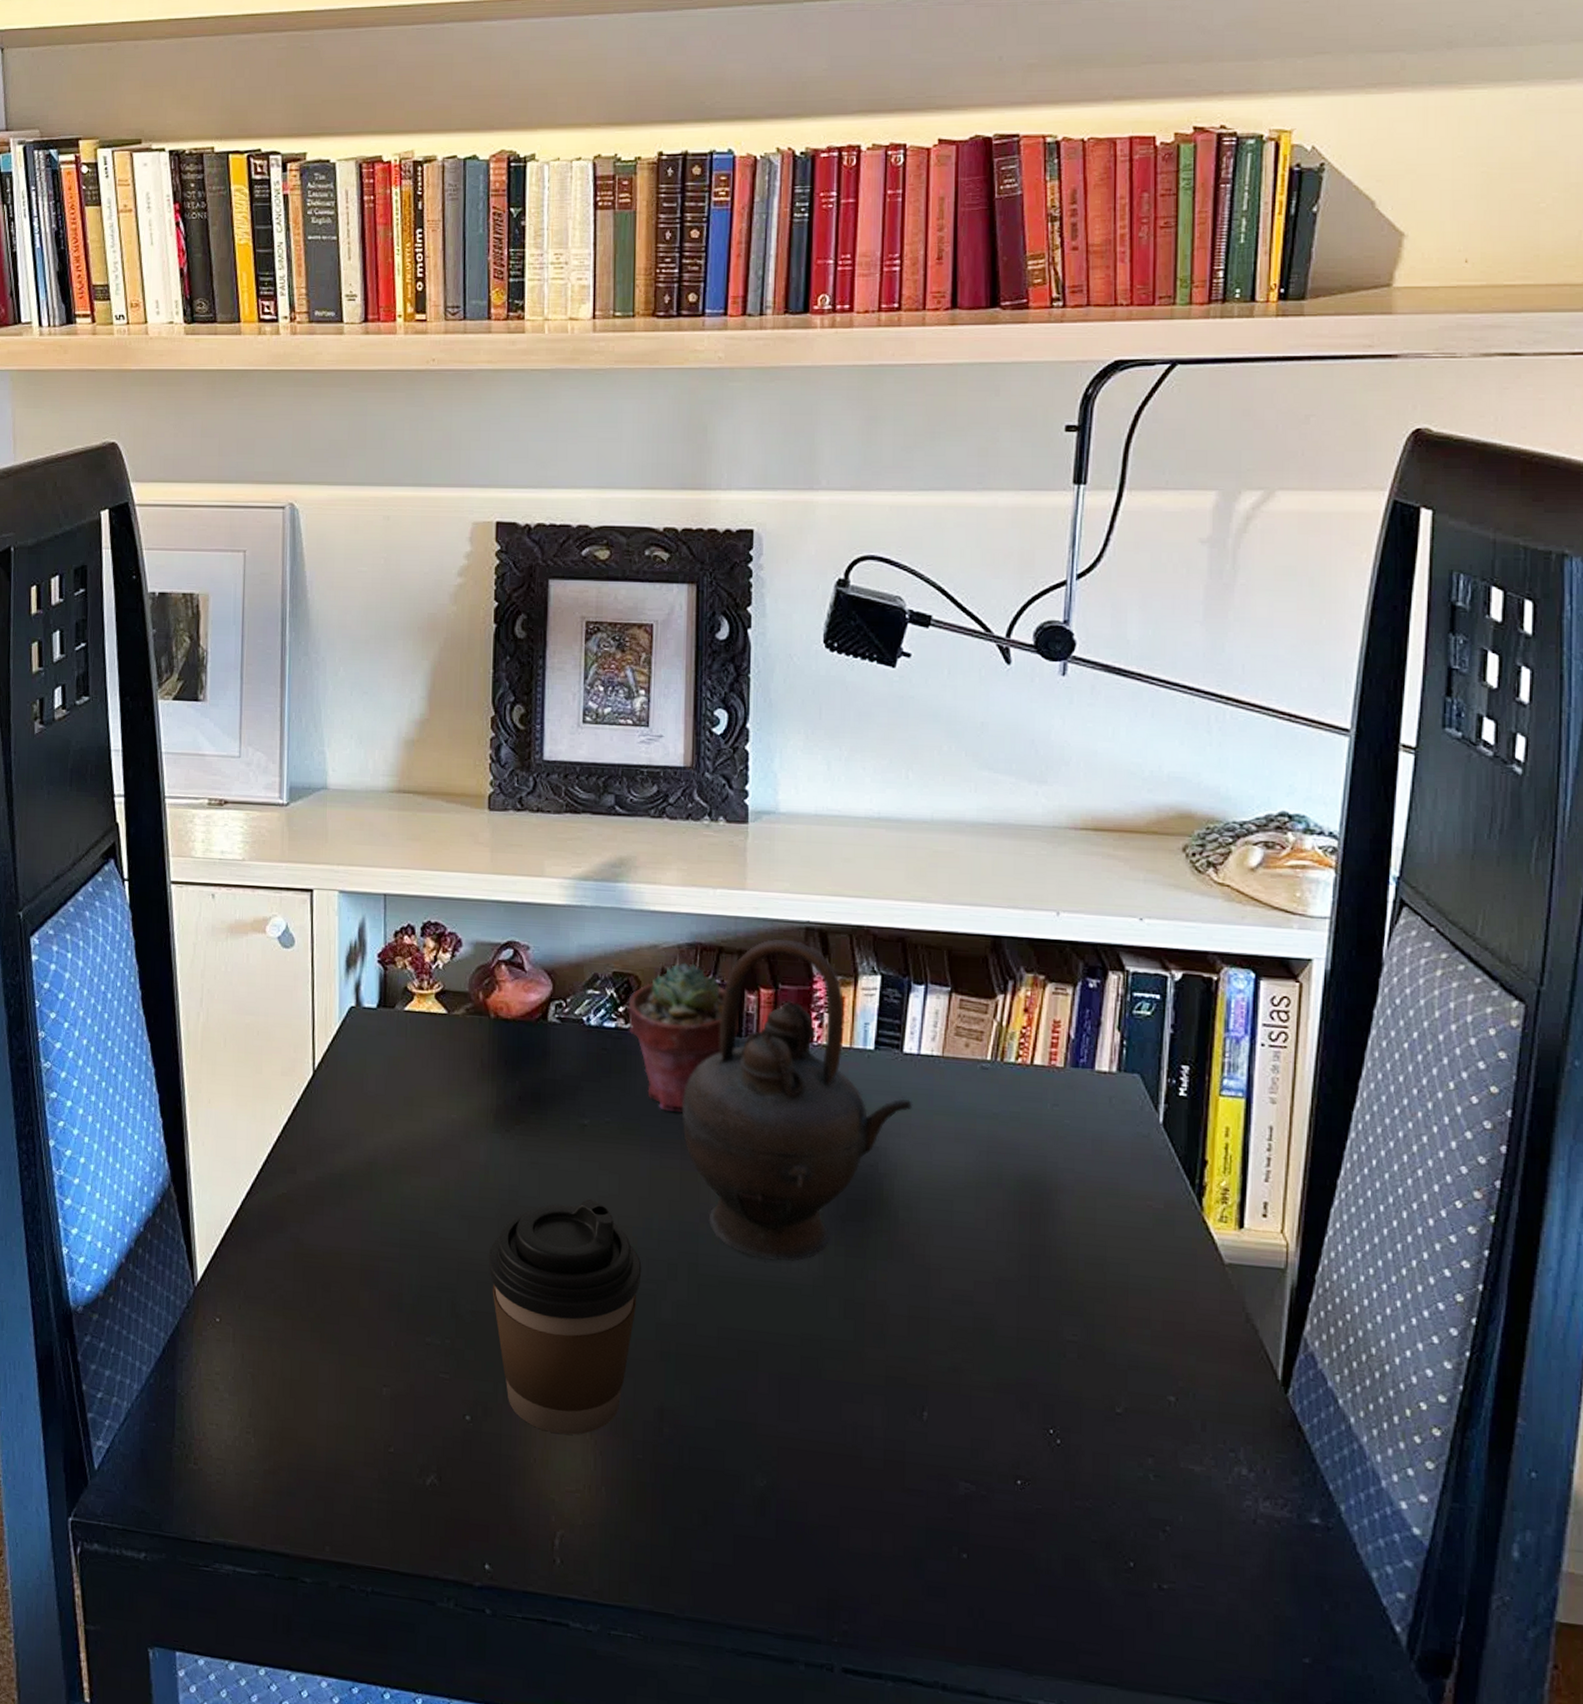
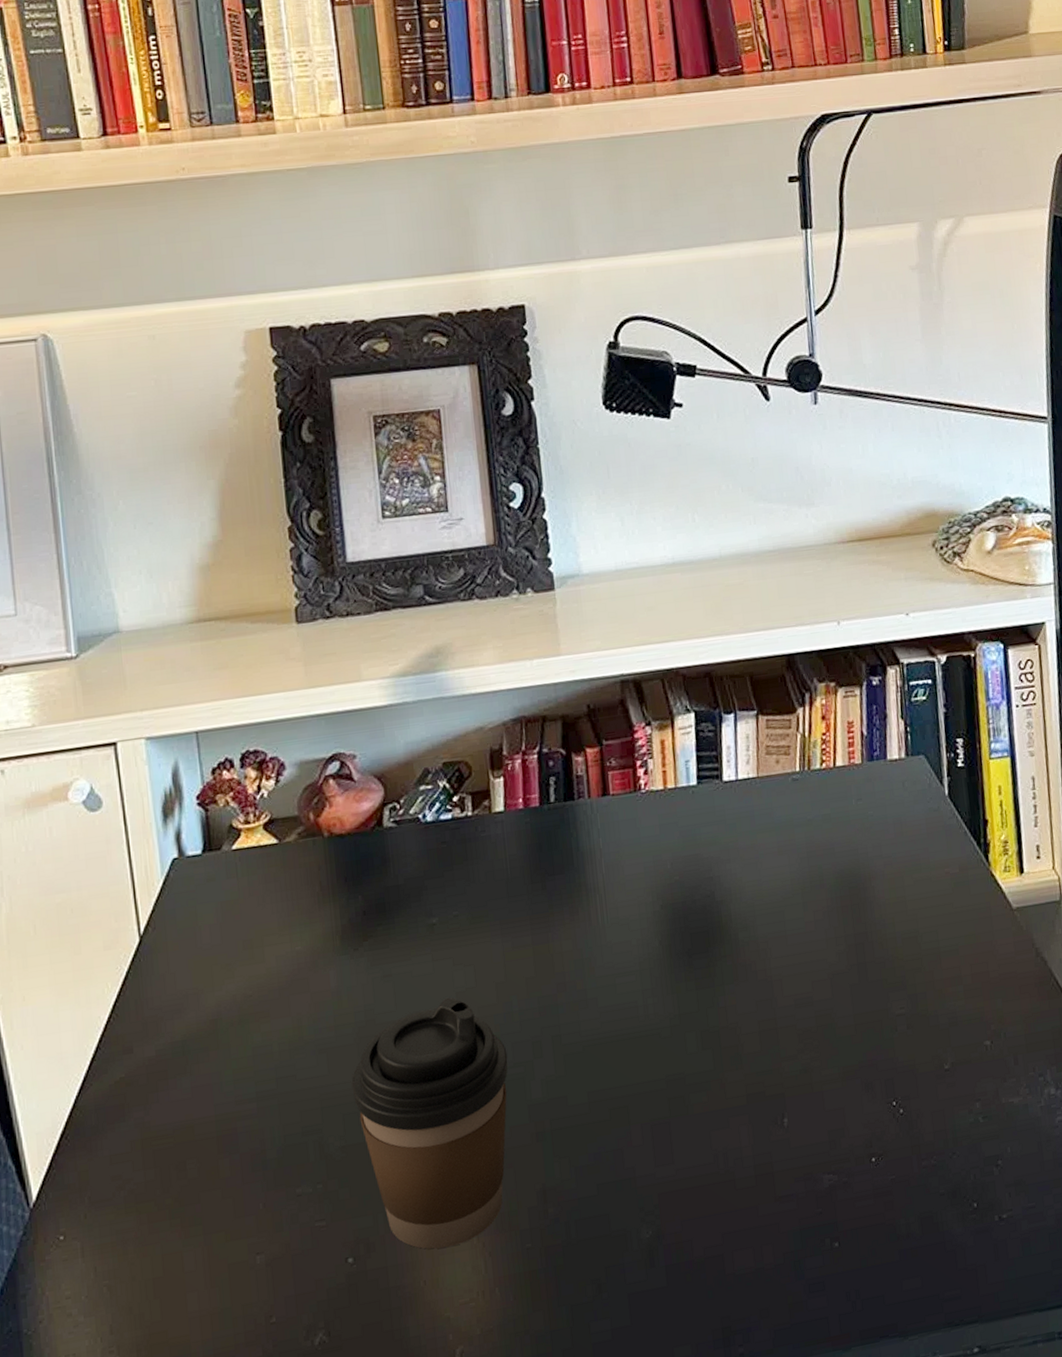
potted succulent: present [628,962,740,1112] -> none [461,737,572,891]
teapot: present [682,939,913,1262] -> none [526,695,738,1014]

